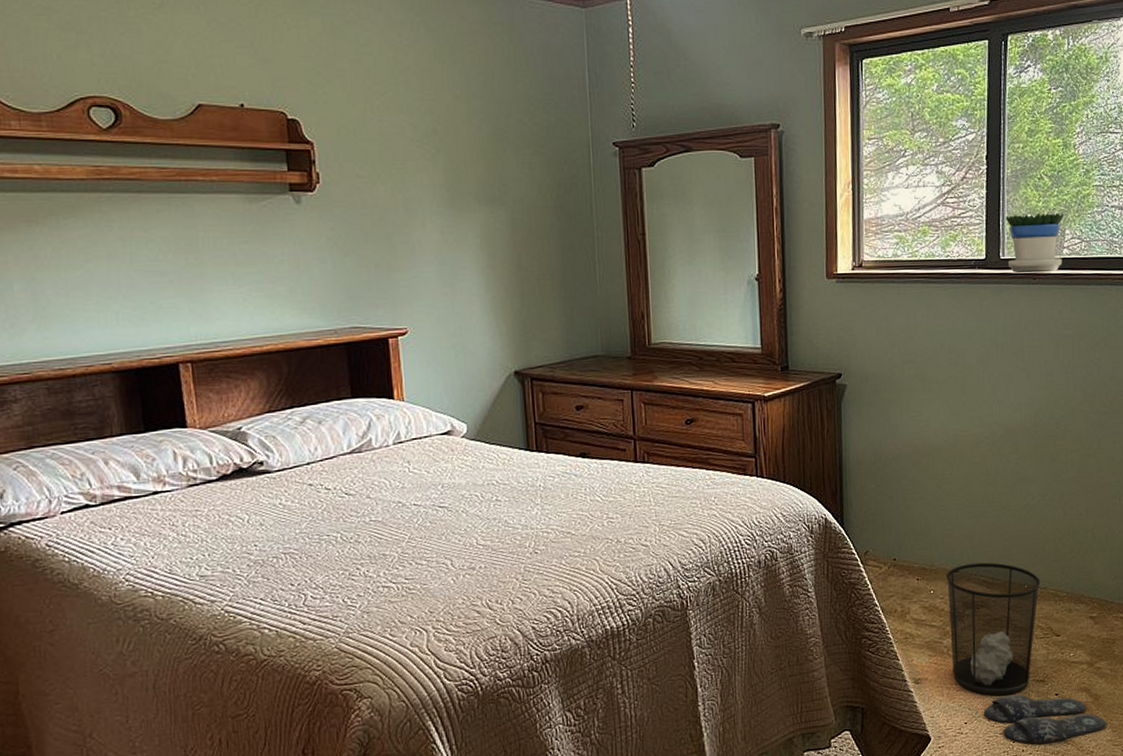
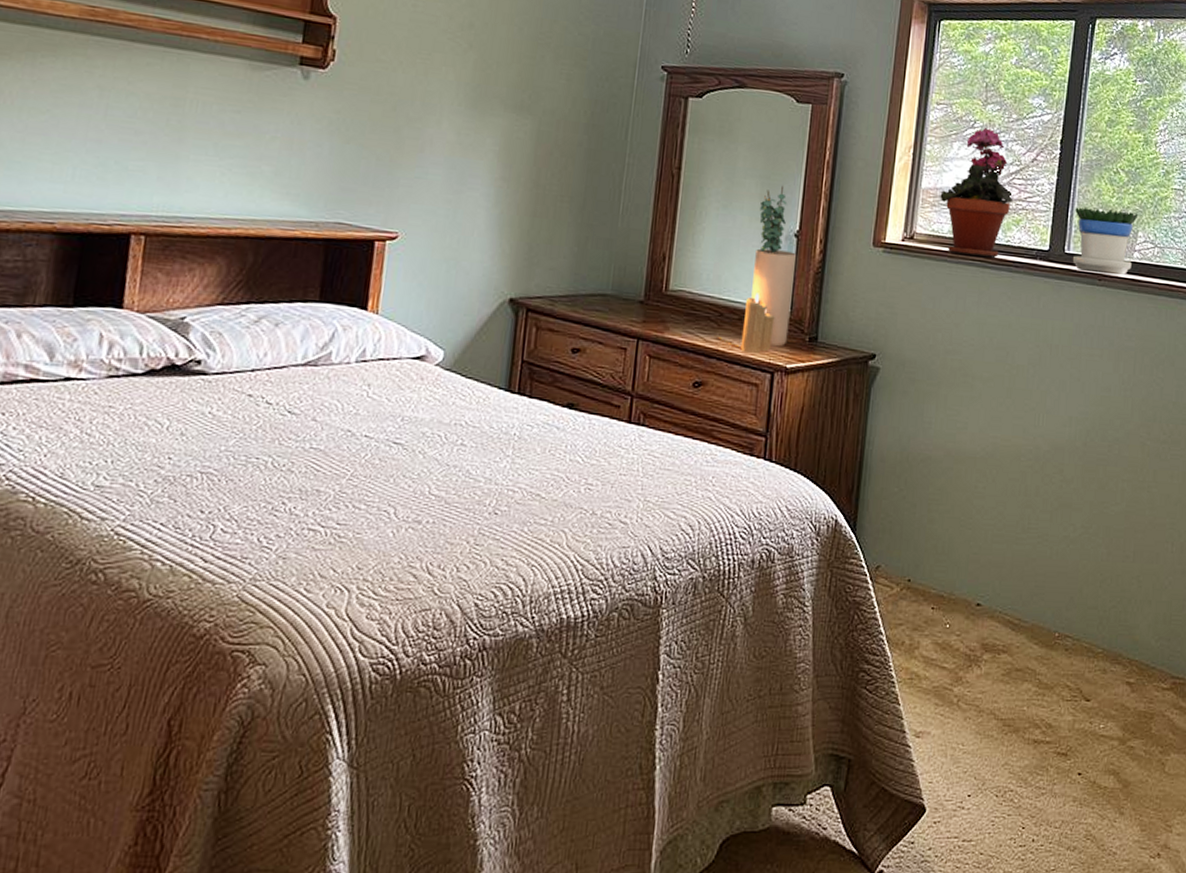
vase: none [721,236,762,381] -> present [751,185,797,348]
candle: none [721,335,749,389] -> present [740,292,775,355]
potted plant: none [881,155,949,276] -> present [940,128,1014,259]
waste bin: present [946,562,1041,696] -> none [960,597,1074,767]
slippers: present [984,694,1107,745] -> none [992,767,1136,835]

